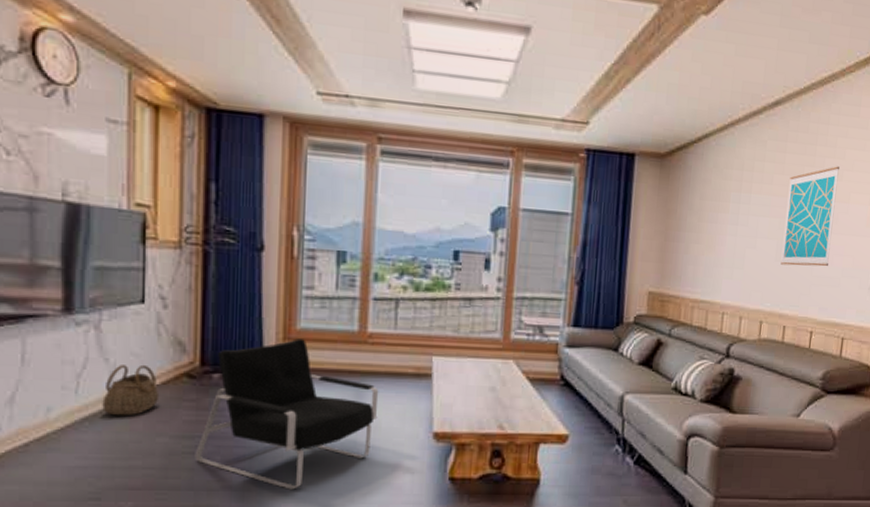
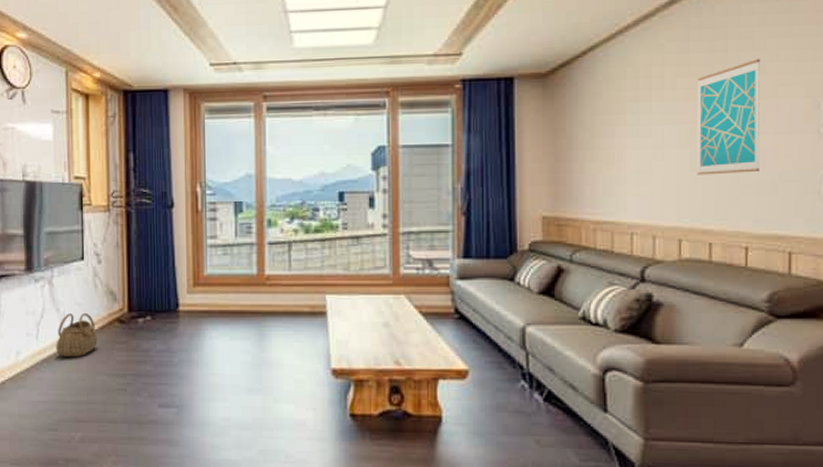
armchair: present [194,338,379,490] -> none [127,284,279,424]

